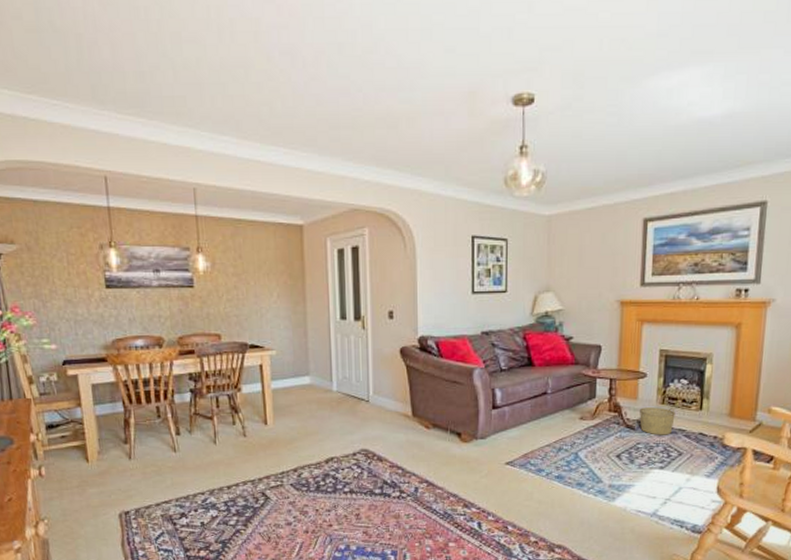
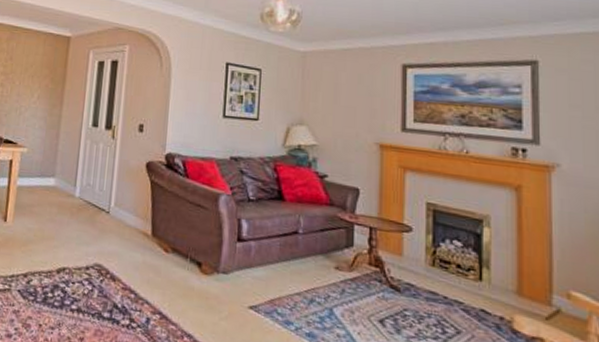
basket: present [639,407,675,435] -> none [406,267,449,306]

